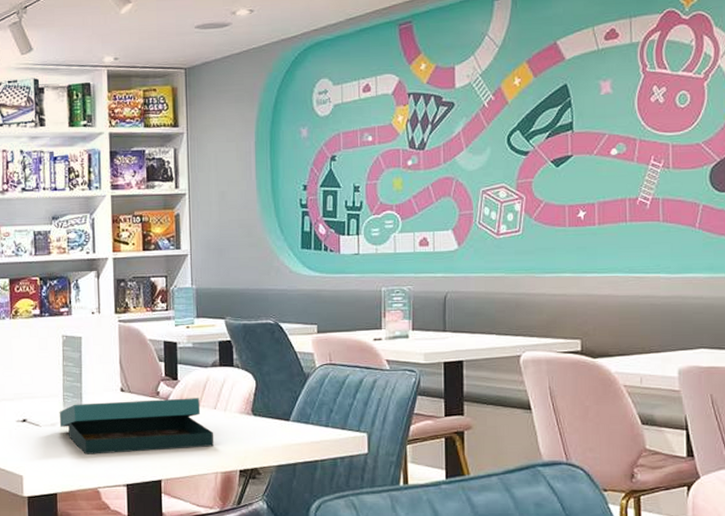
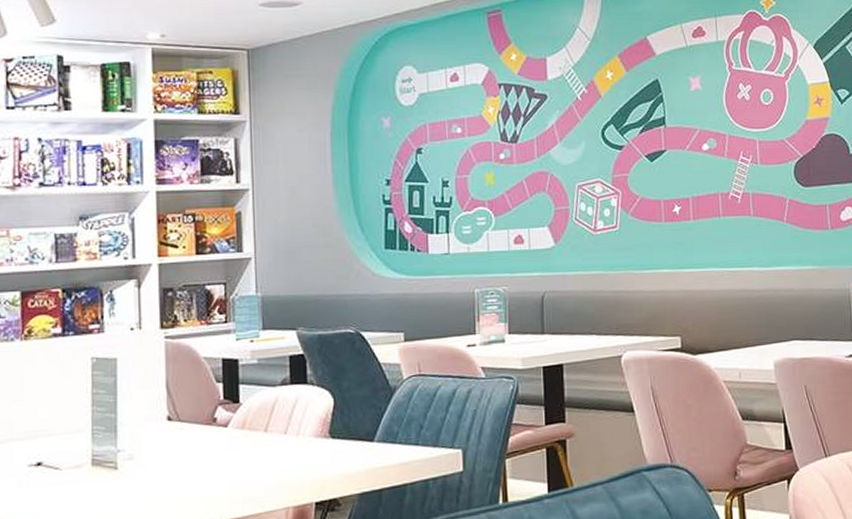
board game: present [59,398,214,454] -> none [86,422,285,500]

